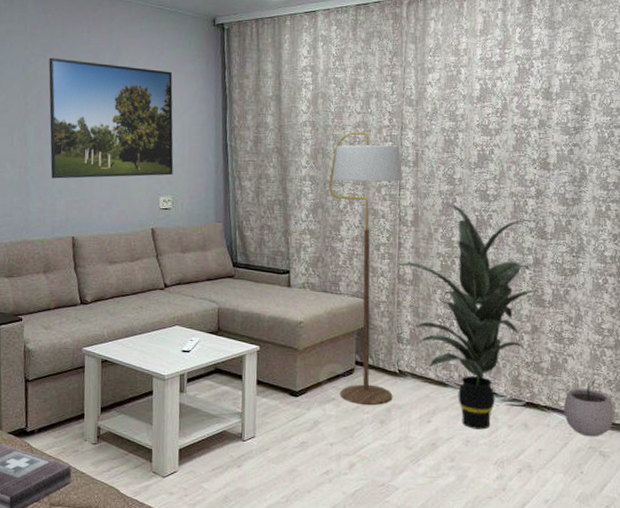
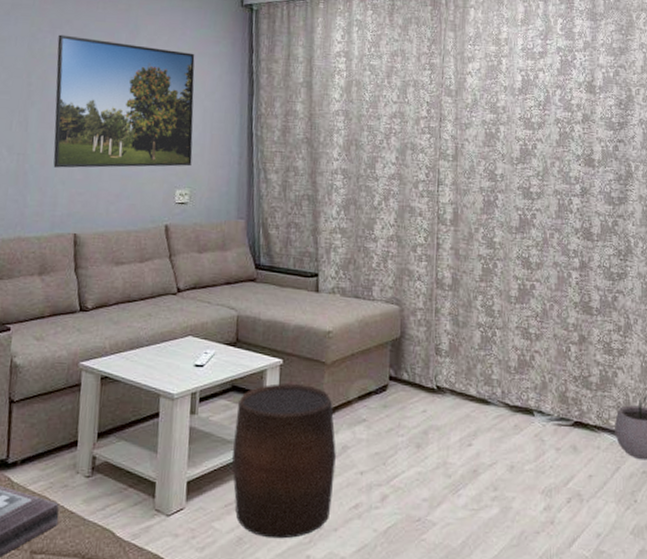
stool: none [217,367,309,498] -> present [231,383,336,539]
floor lamp: present [329,131,403,406] -> none [362,122,442,427]
indoor plant: present [396,205,541,430] -> none [434,203,586,454]

